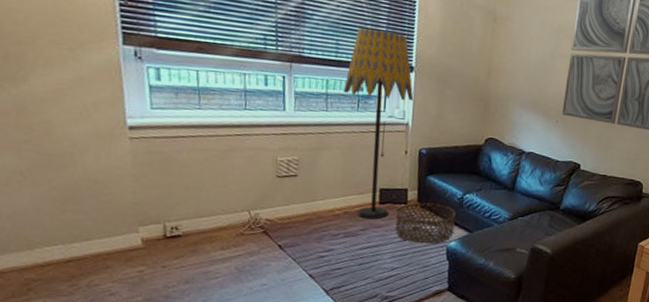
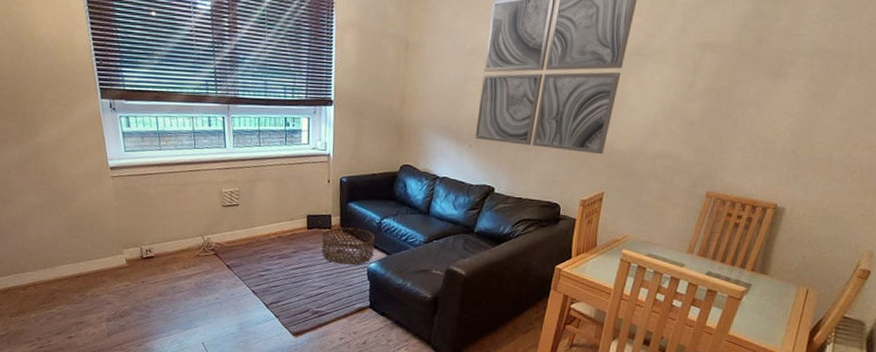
floor lamp: present [343,27,414,220] -> none [273,66,334,243]

